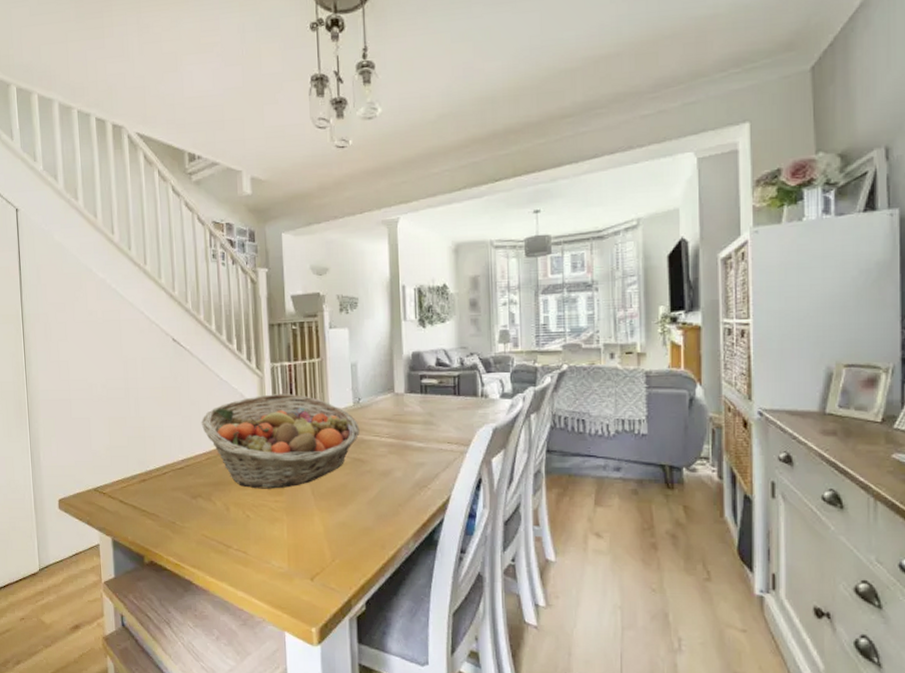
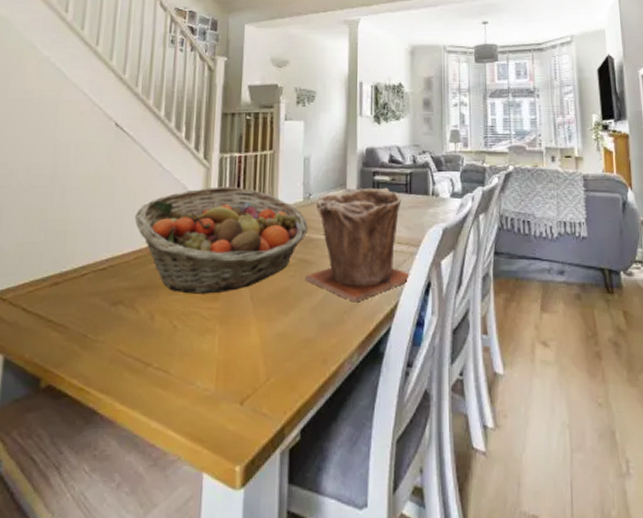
plant pot: none [360,390,462,497] -> present [305,187,411,302]

